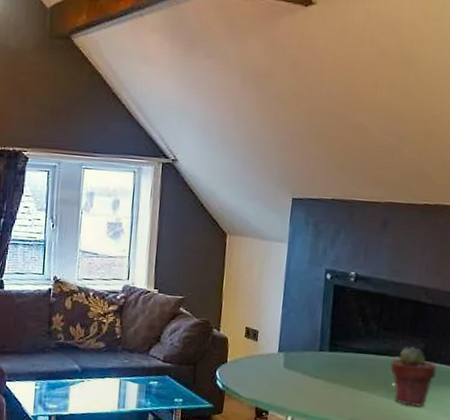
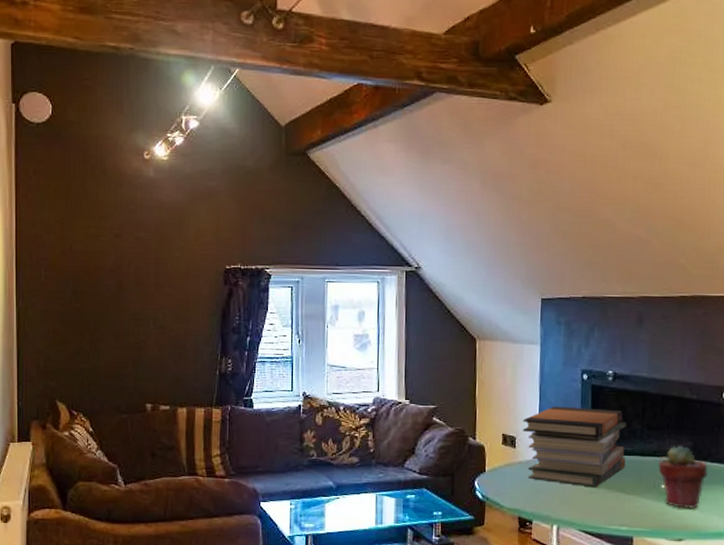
book stack: none [265,303,365,383] -> present [523,406,627,488]

